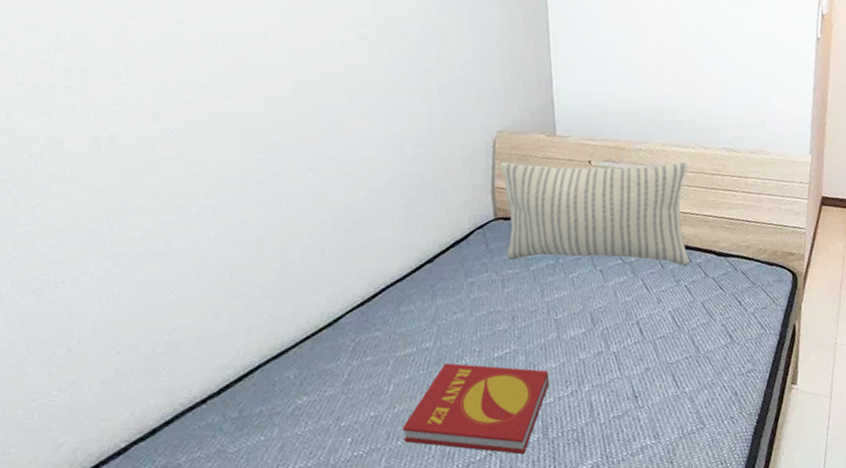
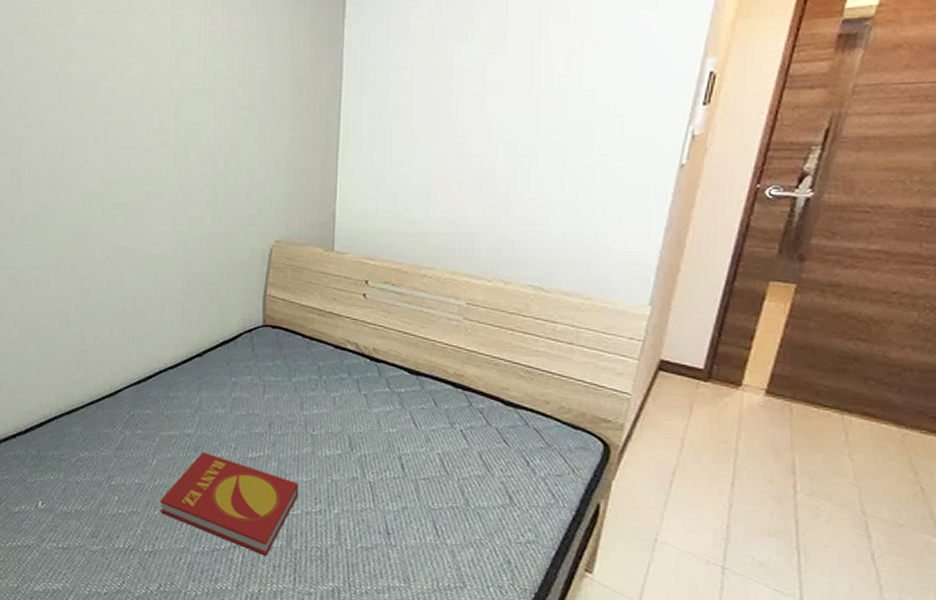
pillow: present [499,162,691,265] -> none [271,272,481,407]

